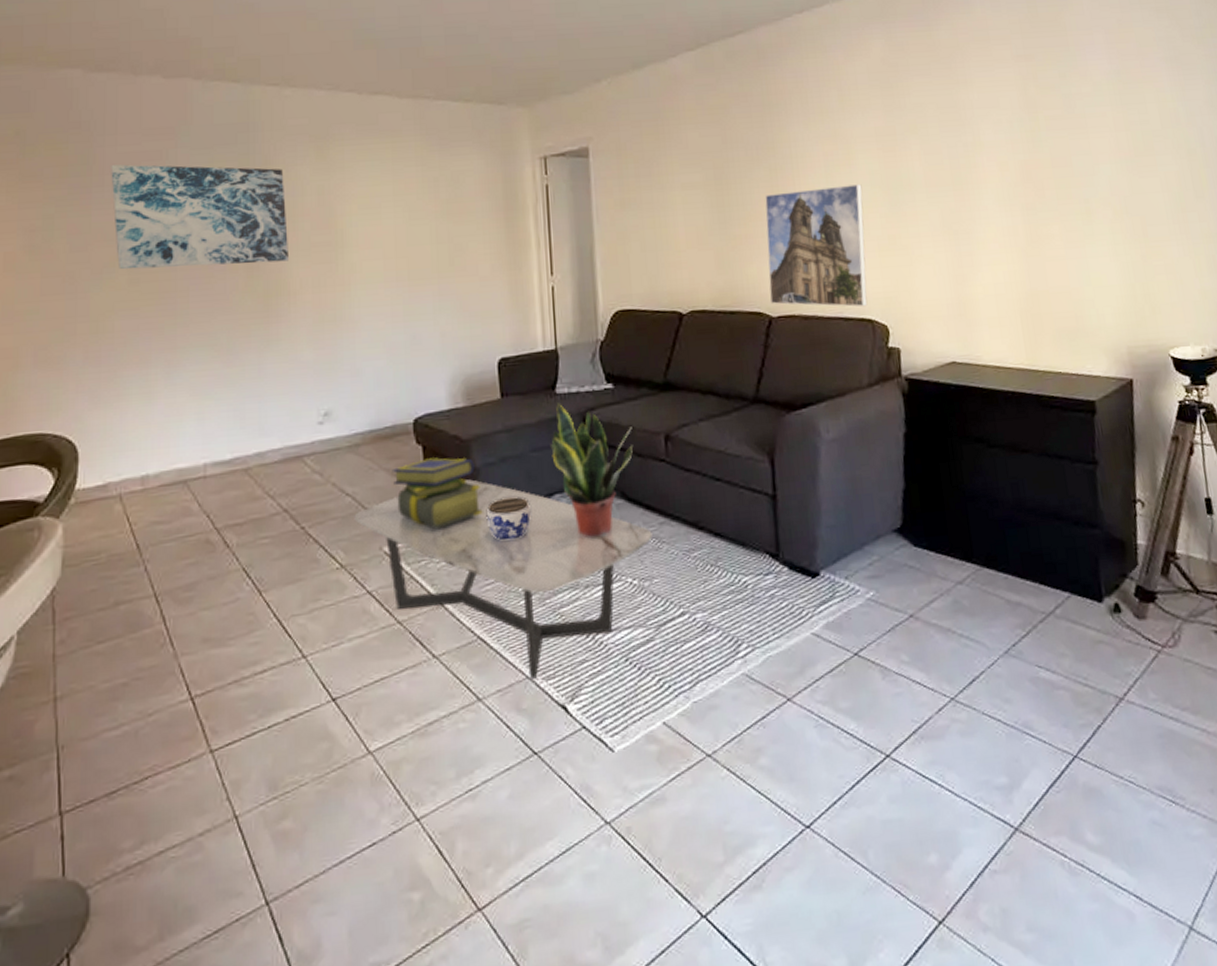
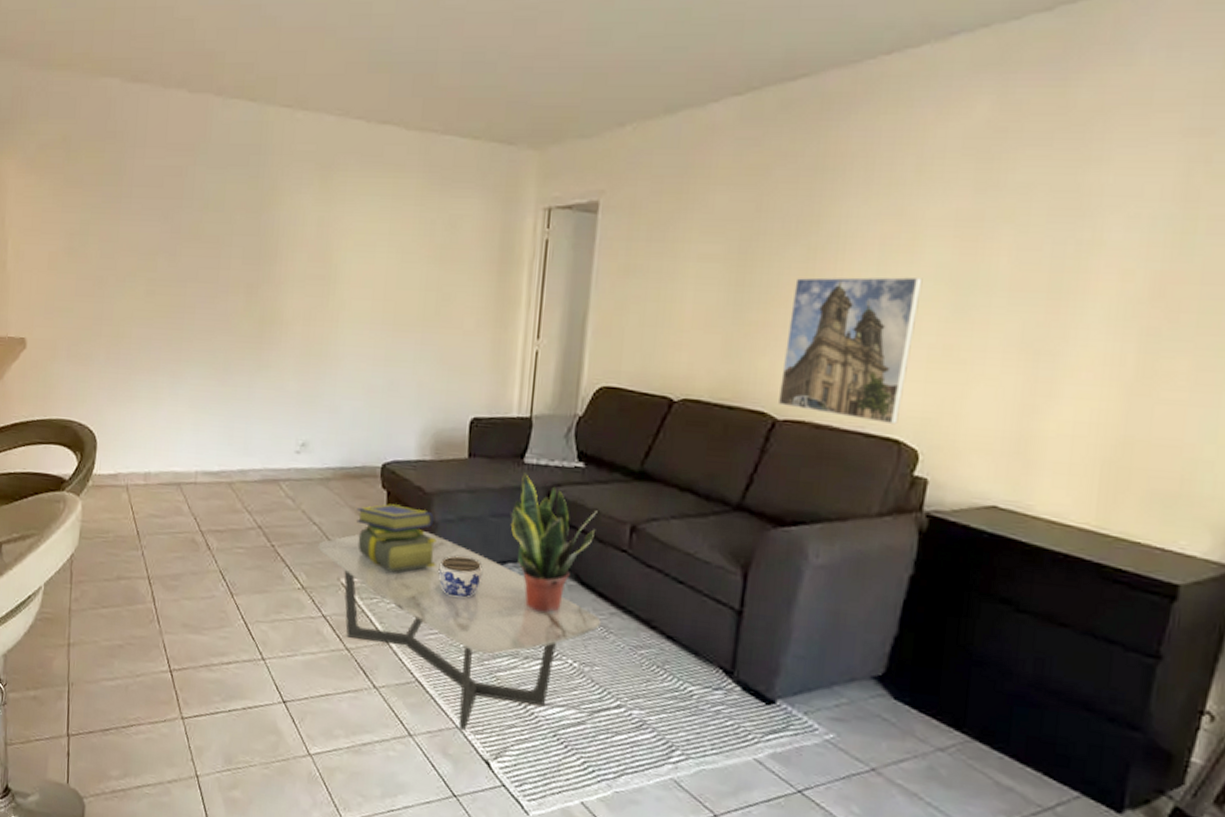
wall art: present [111,164,288,270] -> none [137,177,288,290]

